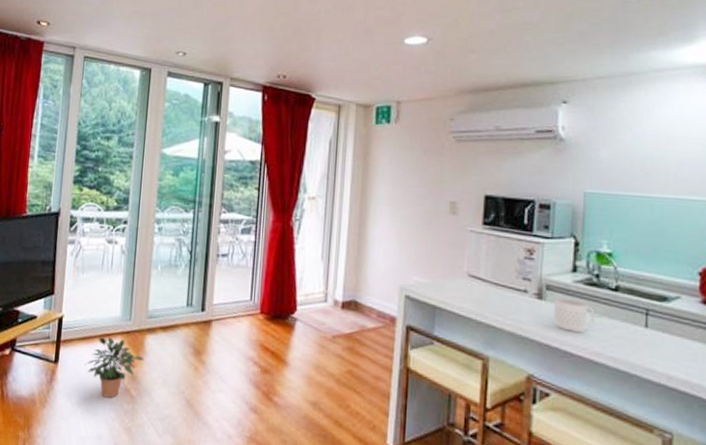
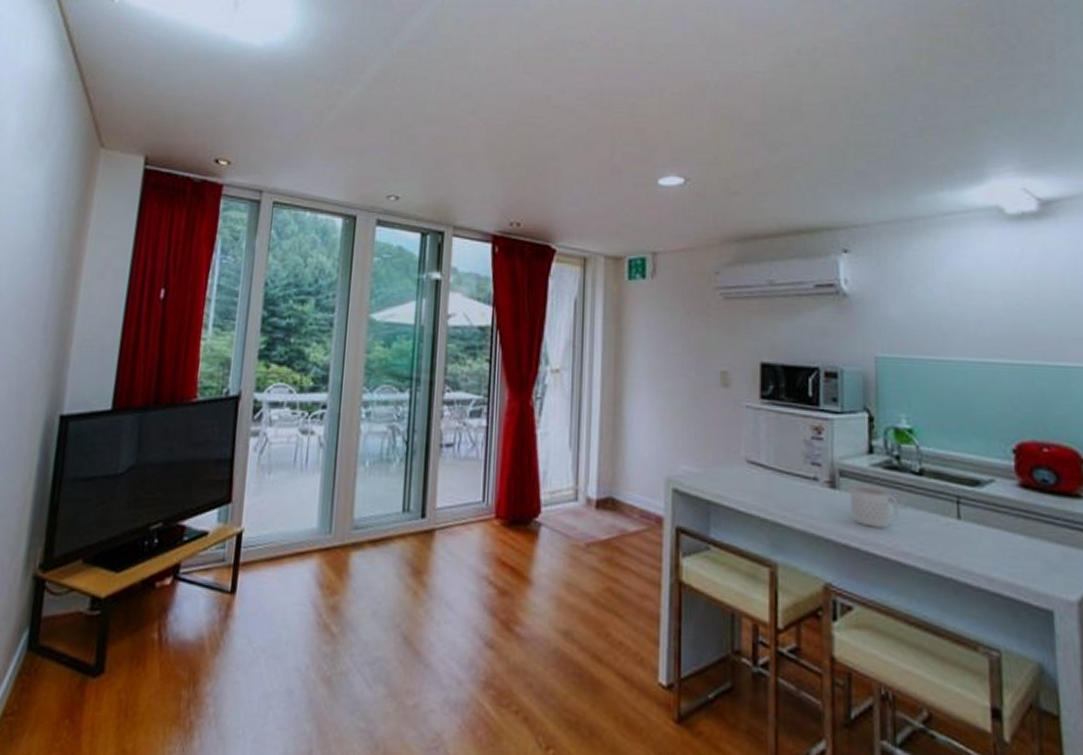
potted plant: present [85,335,145,398] -> none [271,554,349,638]

